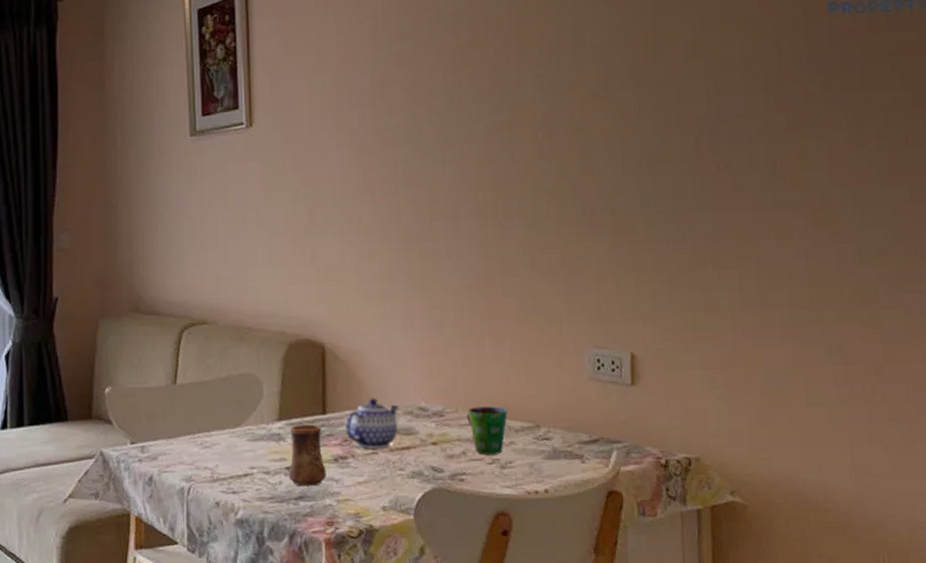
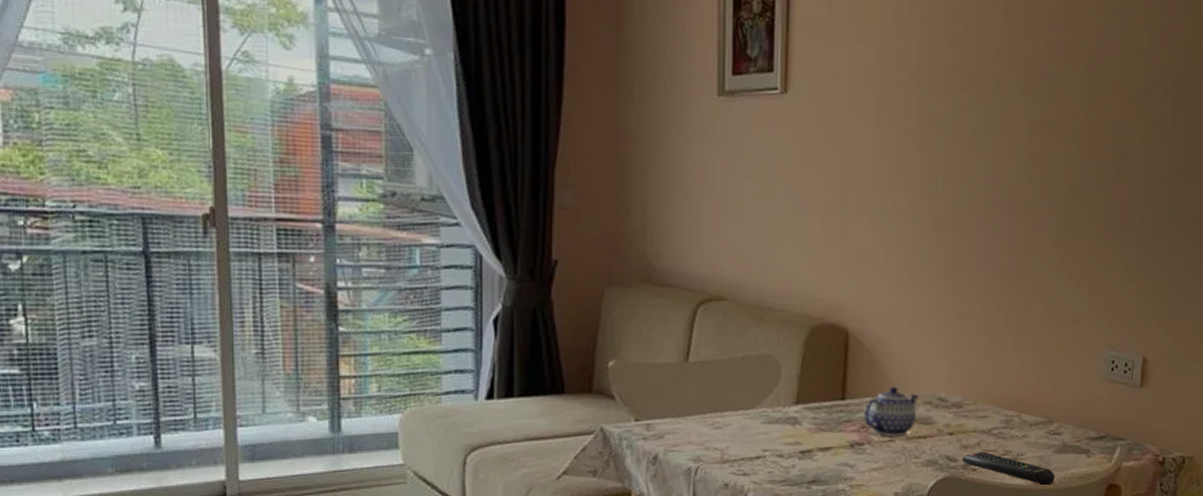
cup: present [288,424,327,487] -> none [802,409,842,471]
remote control: none [448,460,549,494] -> present [962,451,1055,485]
cup: present [467,406,508,455] -> none [984,400,1024,447]

